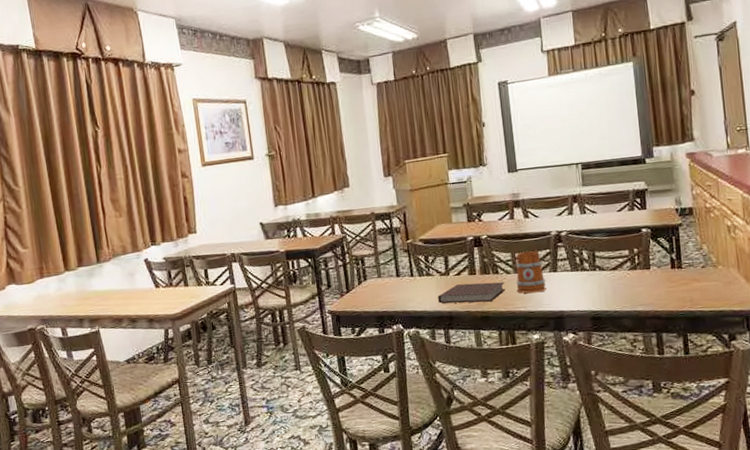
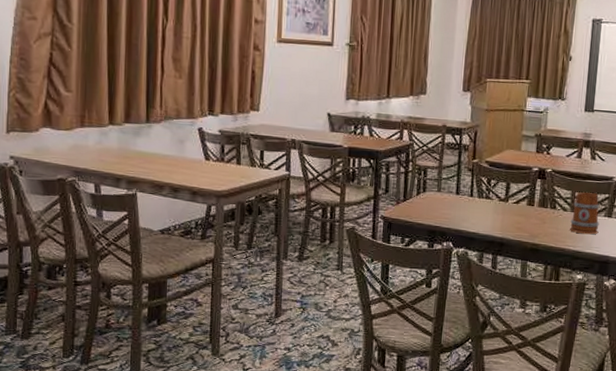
notebook: present [438,282,505,304] -> none [492,213,560,236]

